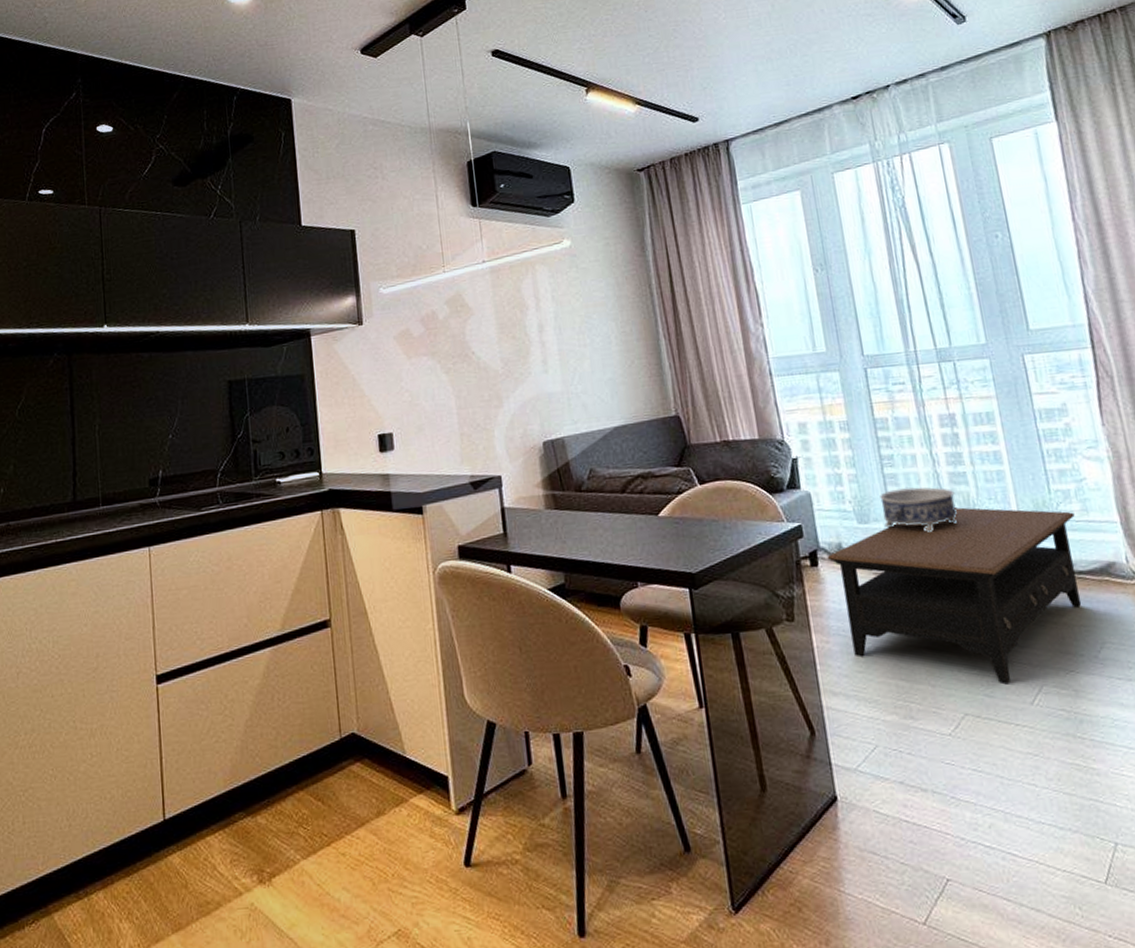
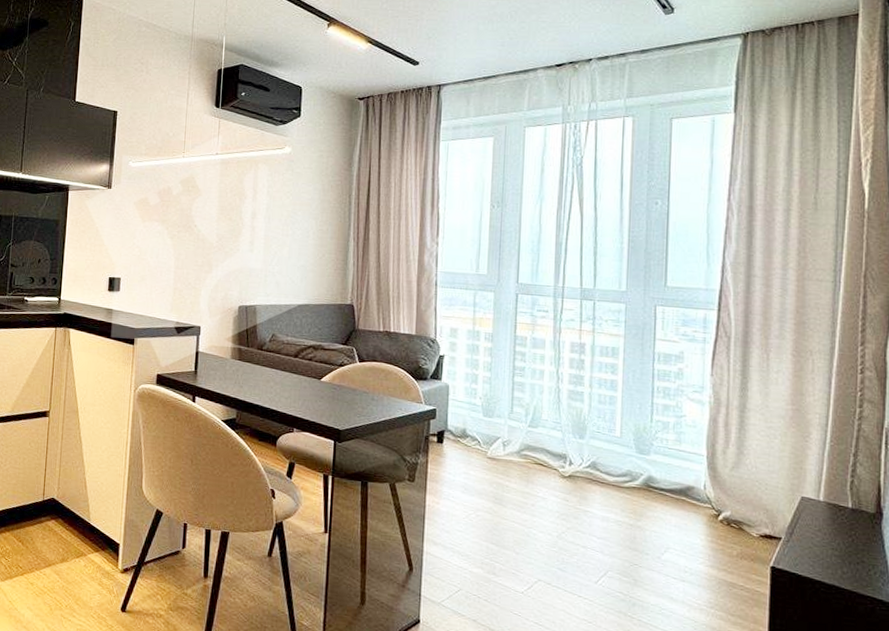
coffee table: present [827,507,1082,683] -> none [452,419,669,563]
decorative bowl: present [880,487,957,532] -> none [505,395,570,434]

